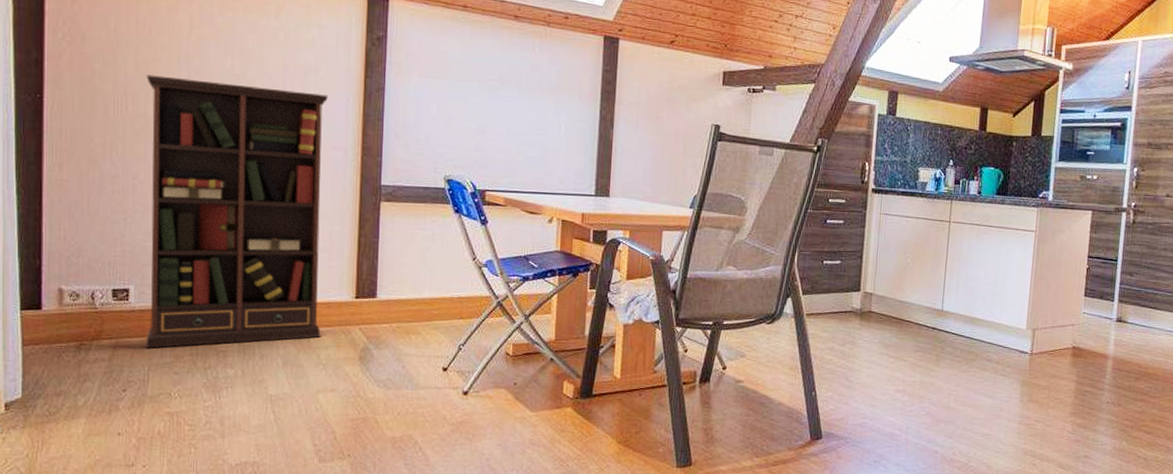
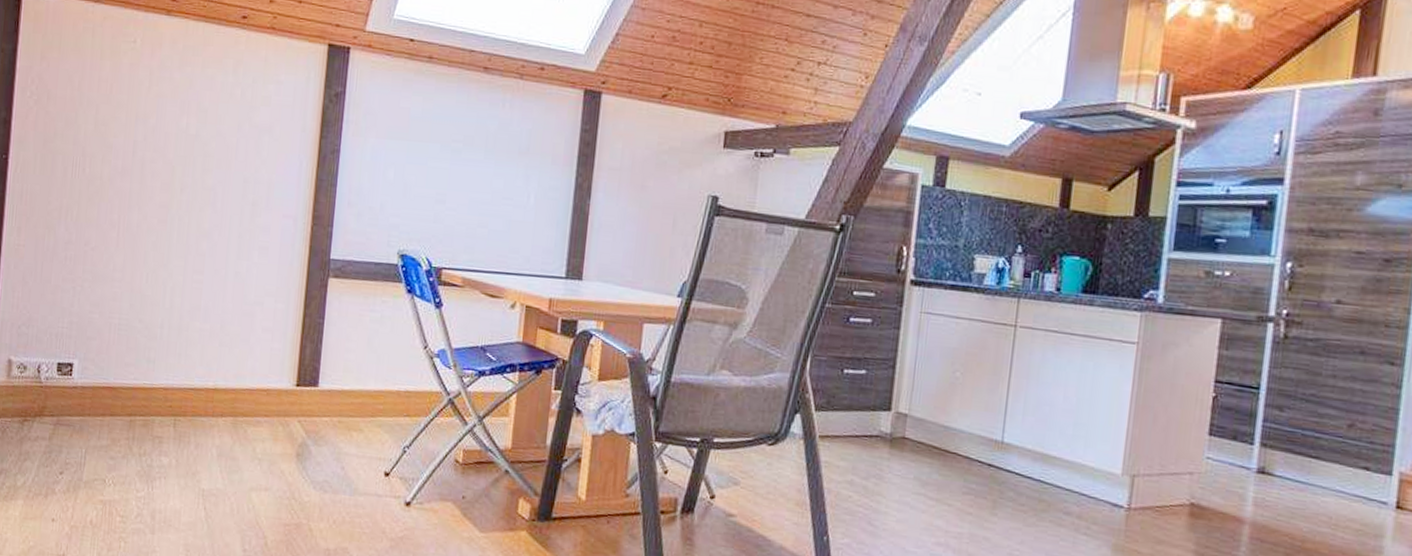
bookcase: present [145,75,328,348] -> none [84,135,281,429]

